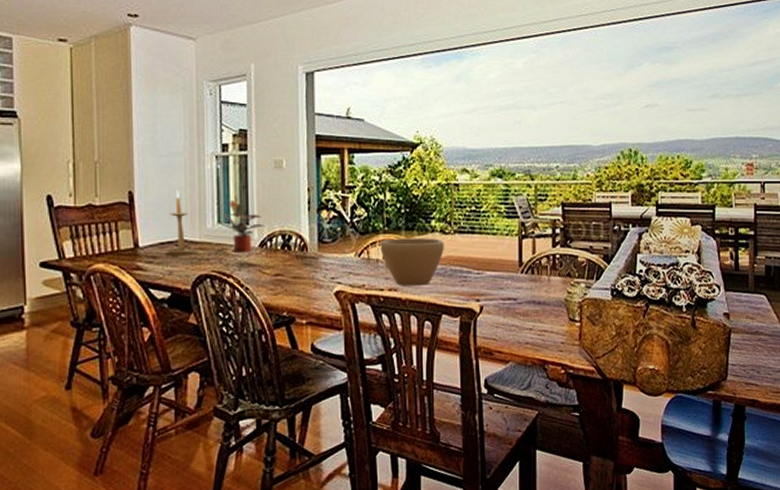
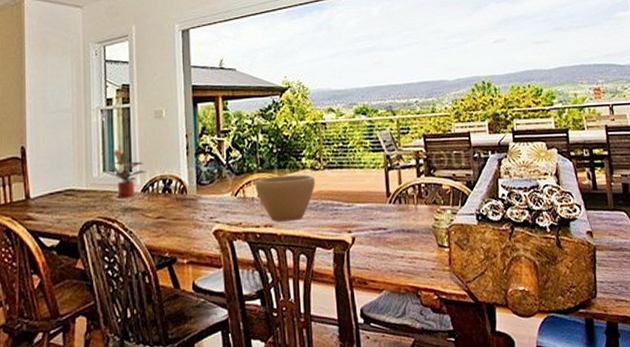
candlestick: present [165,190,199,257] -> none [54,143,86,206]

